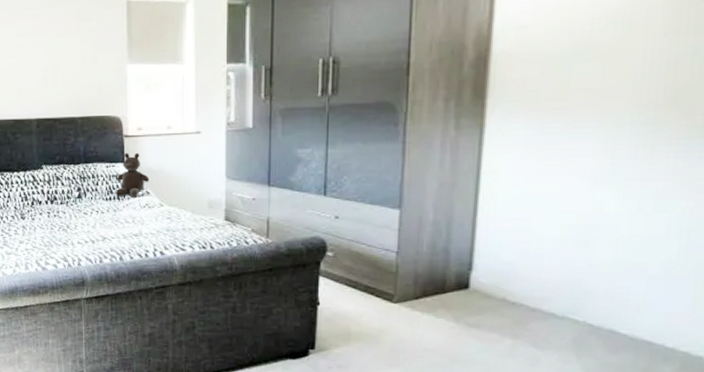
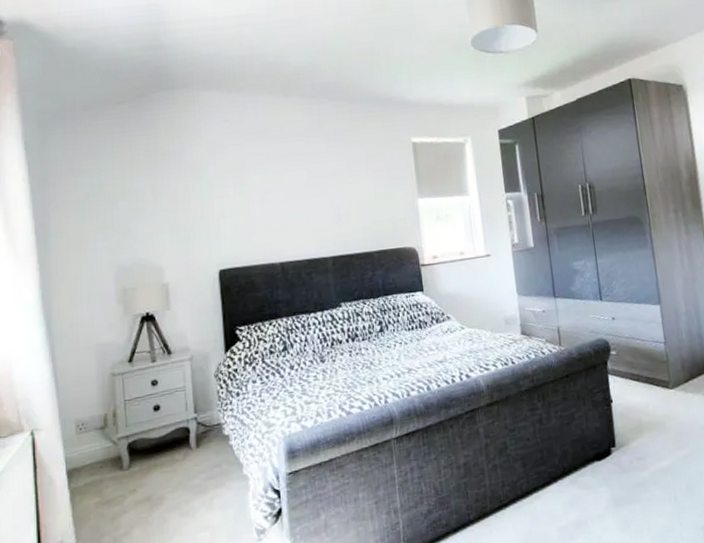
teddy bear: present [116,152,150,197] -> none [416,280,449,326]

